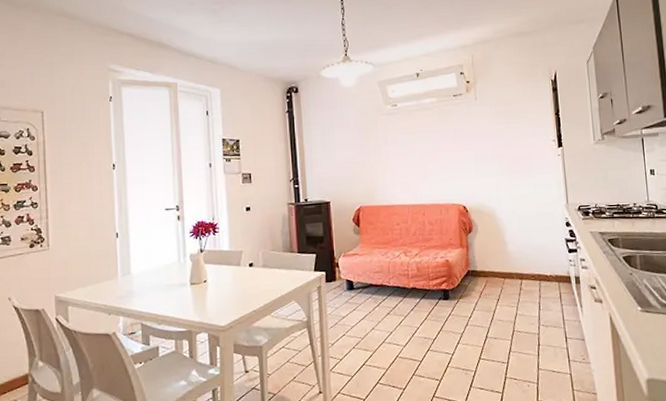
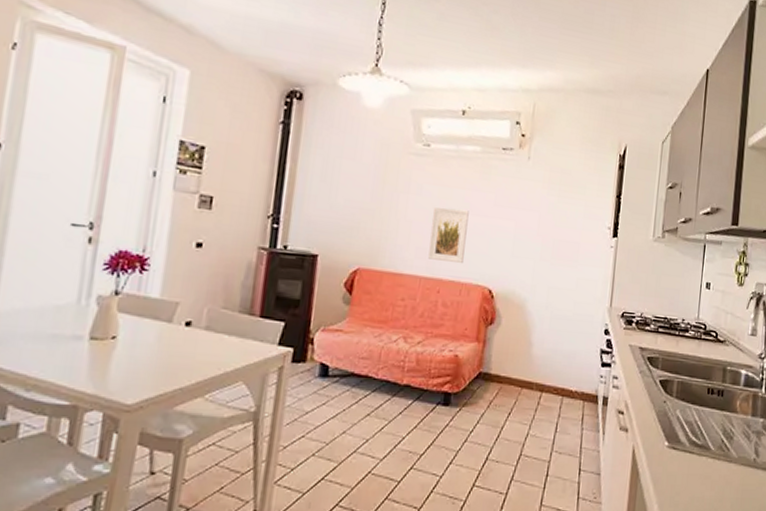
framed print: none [408,148,439,191] -> present [428,207,469,264]

